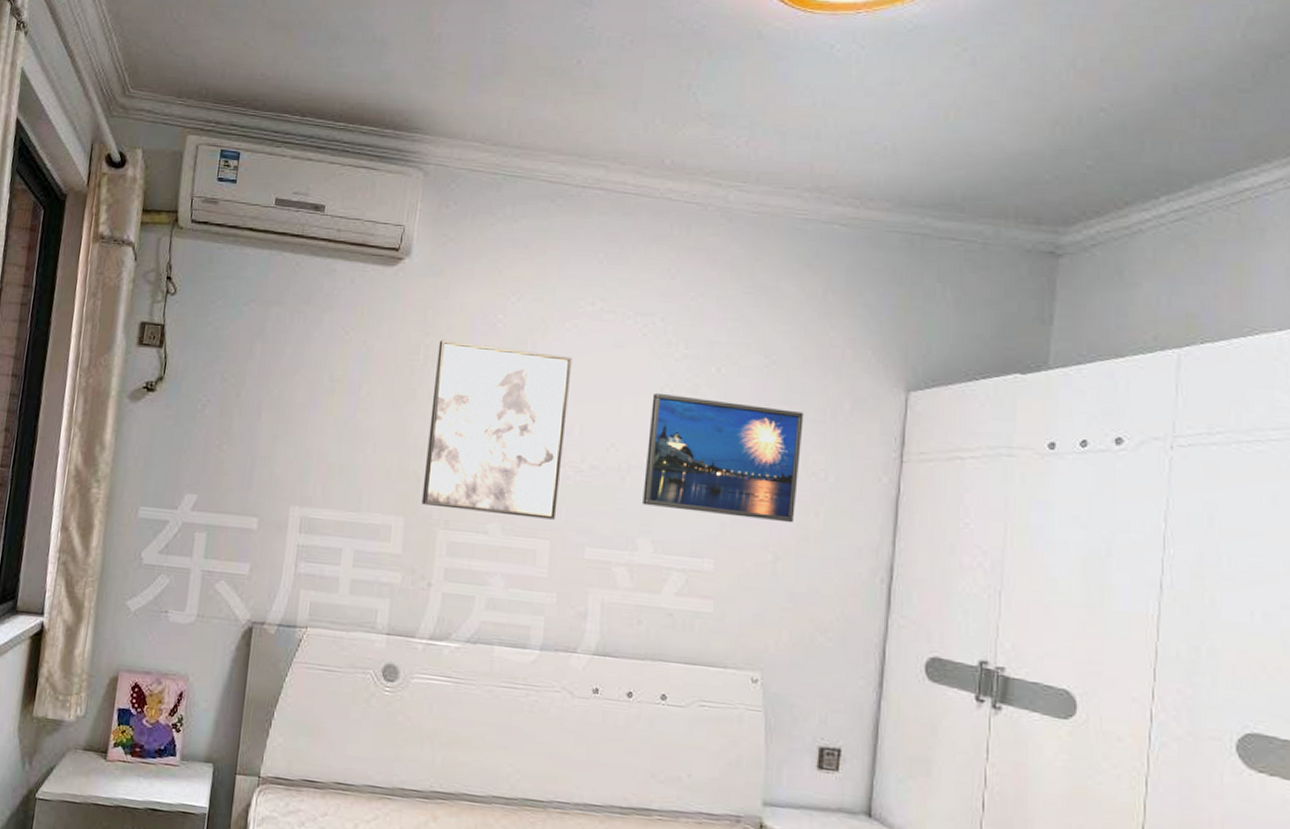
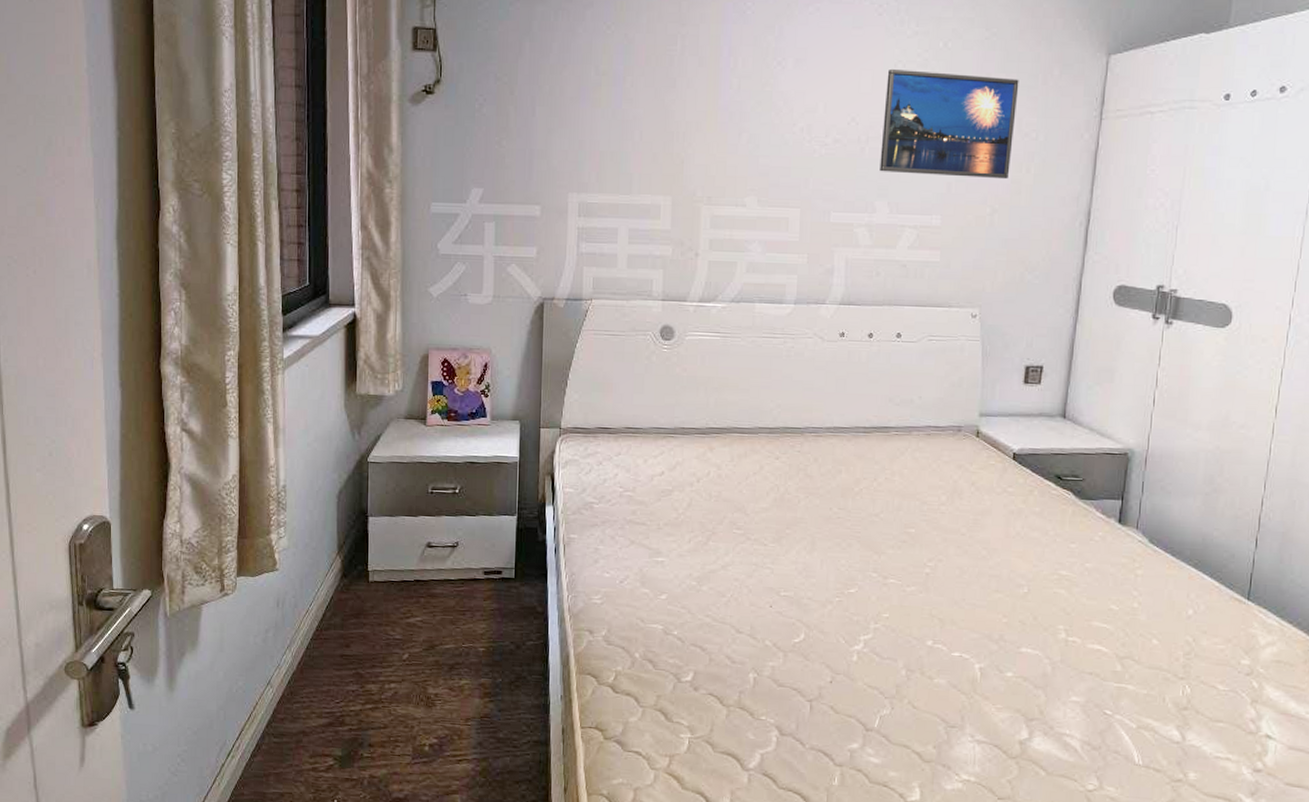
wall art: present [421,339,572,520] -> none [686,29,816,190]

